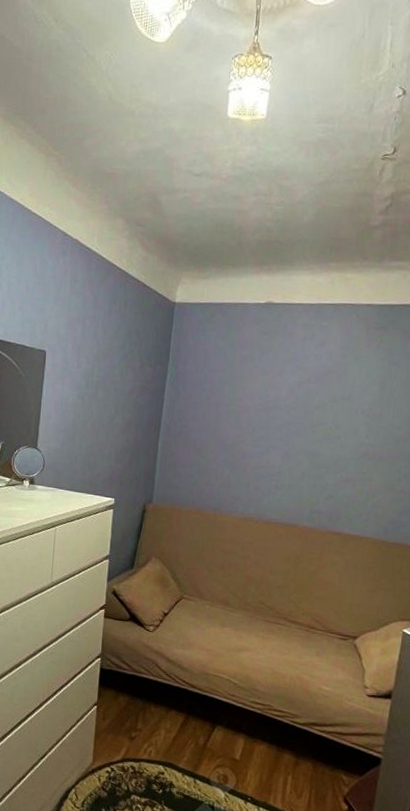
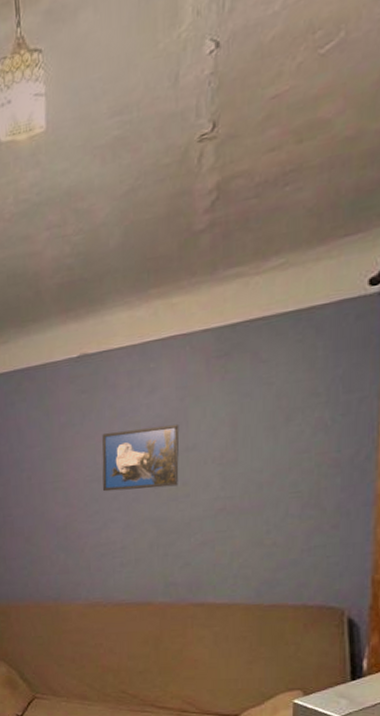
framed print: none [270,372,340,428] -> present [102,424,180,492]

